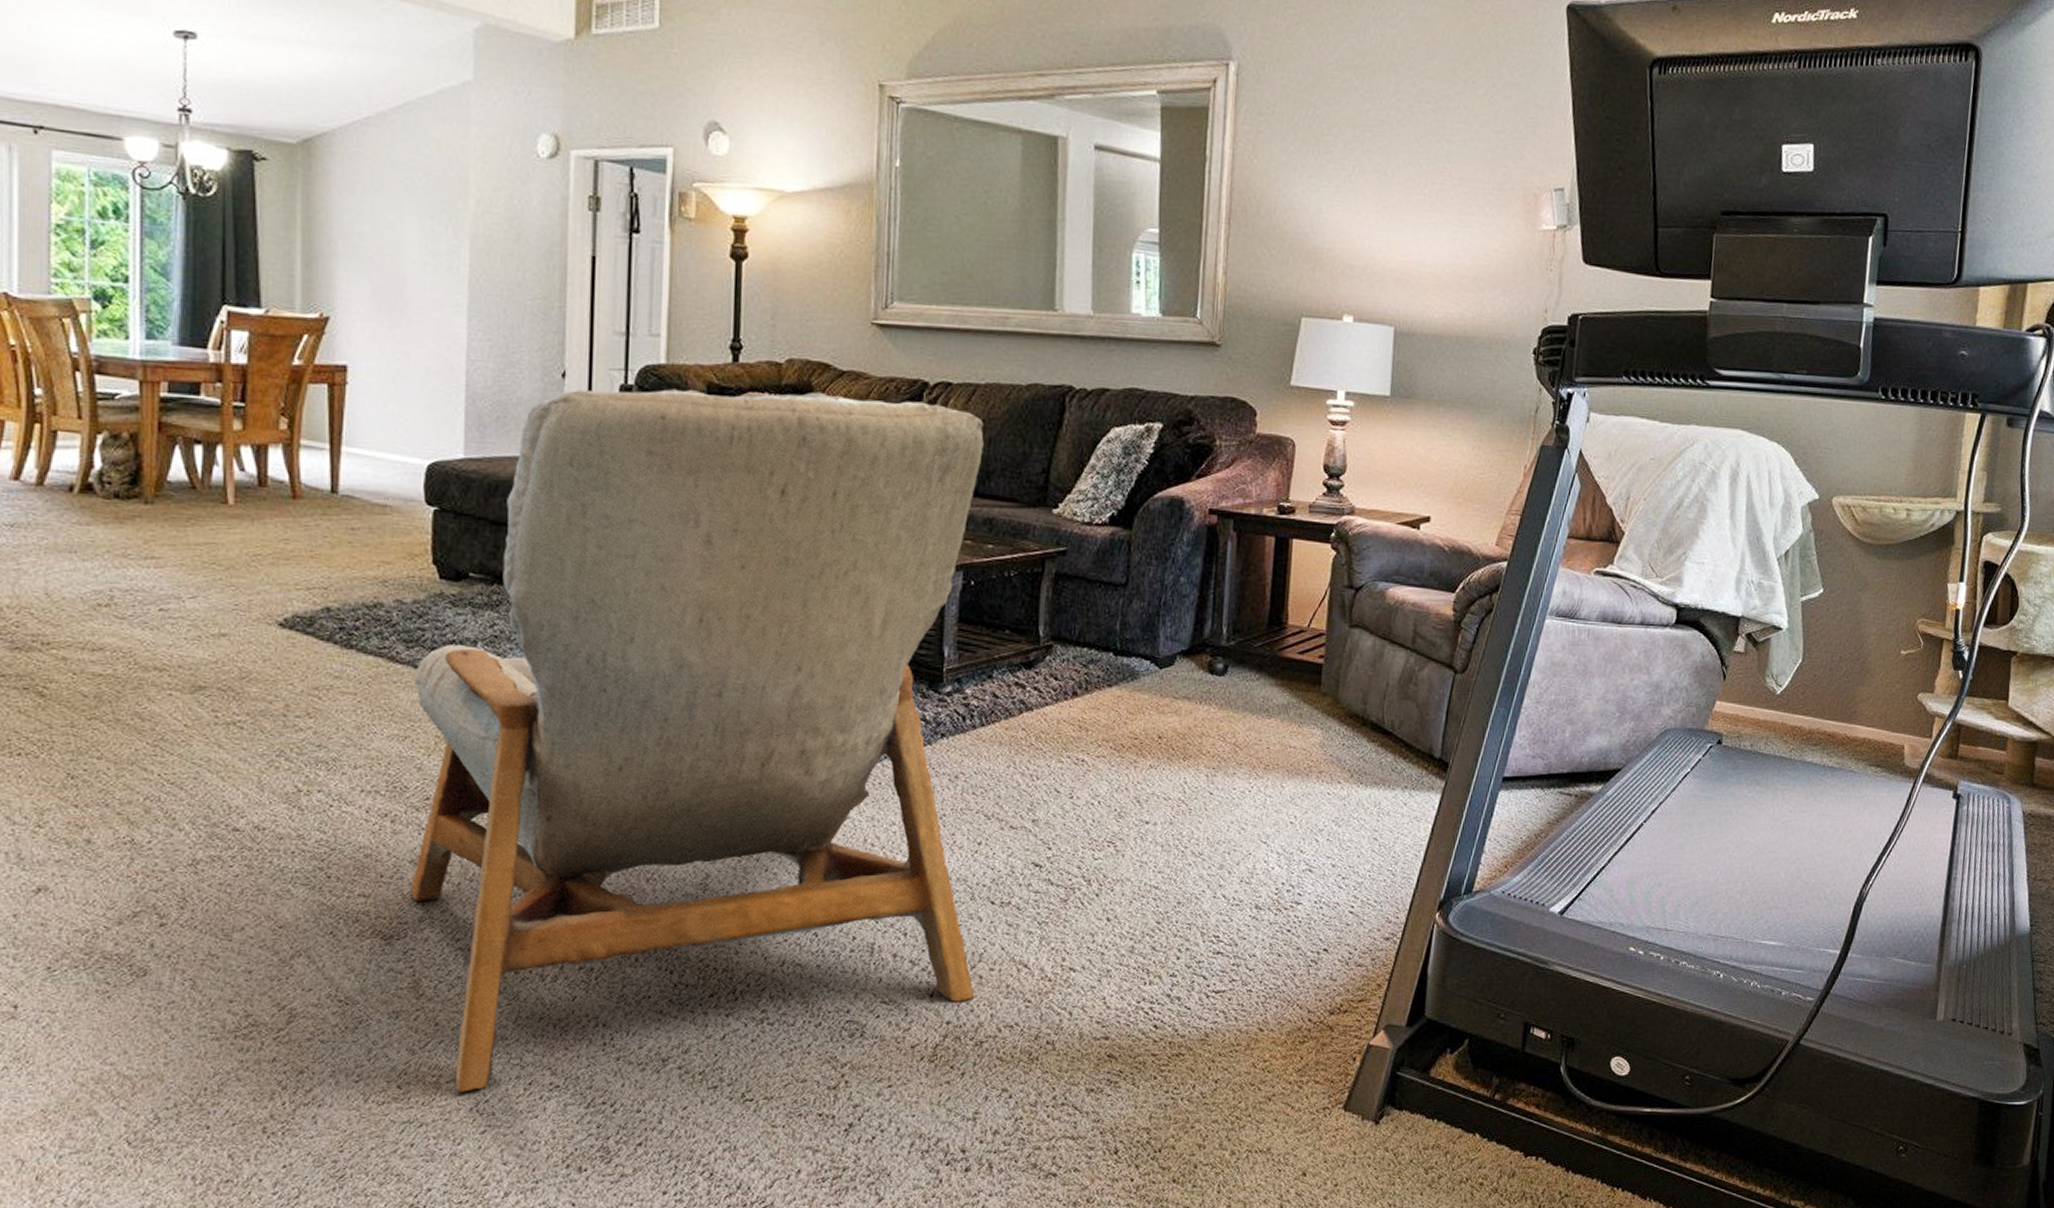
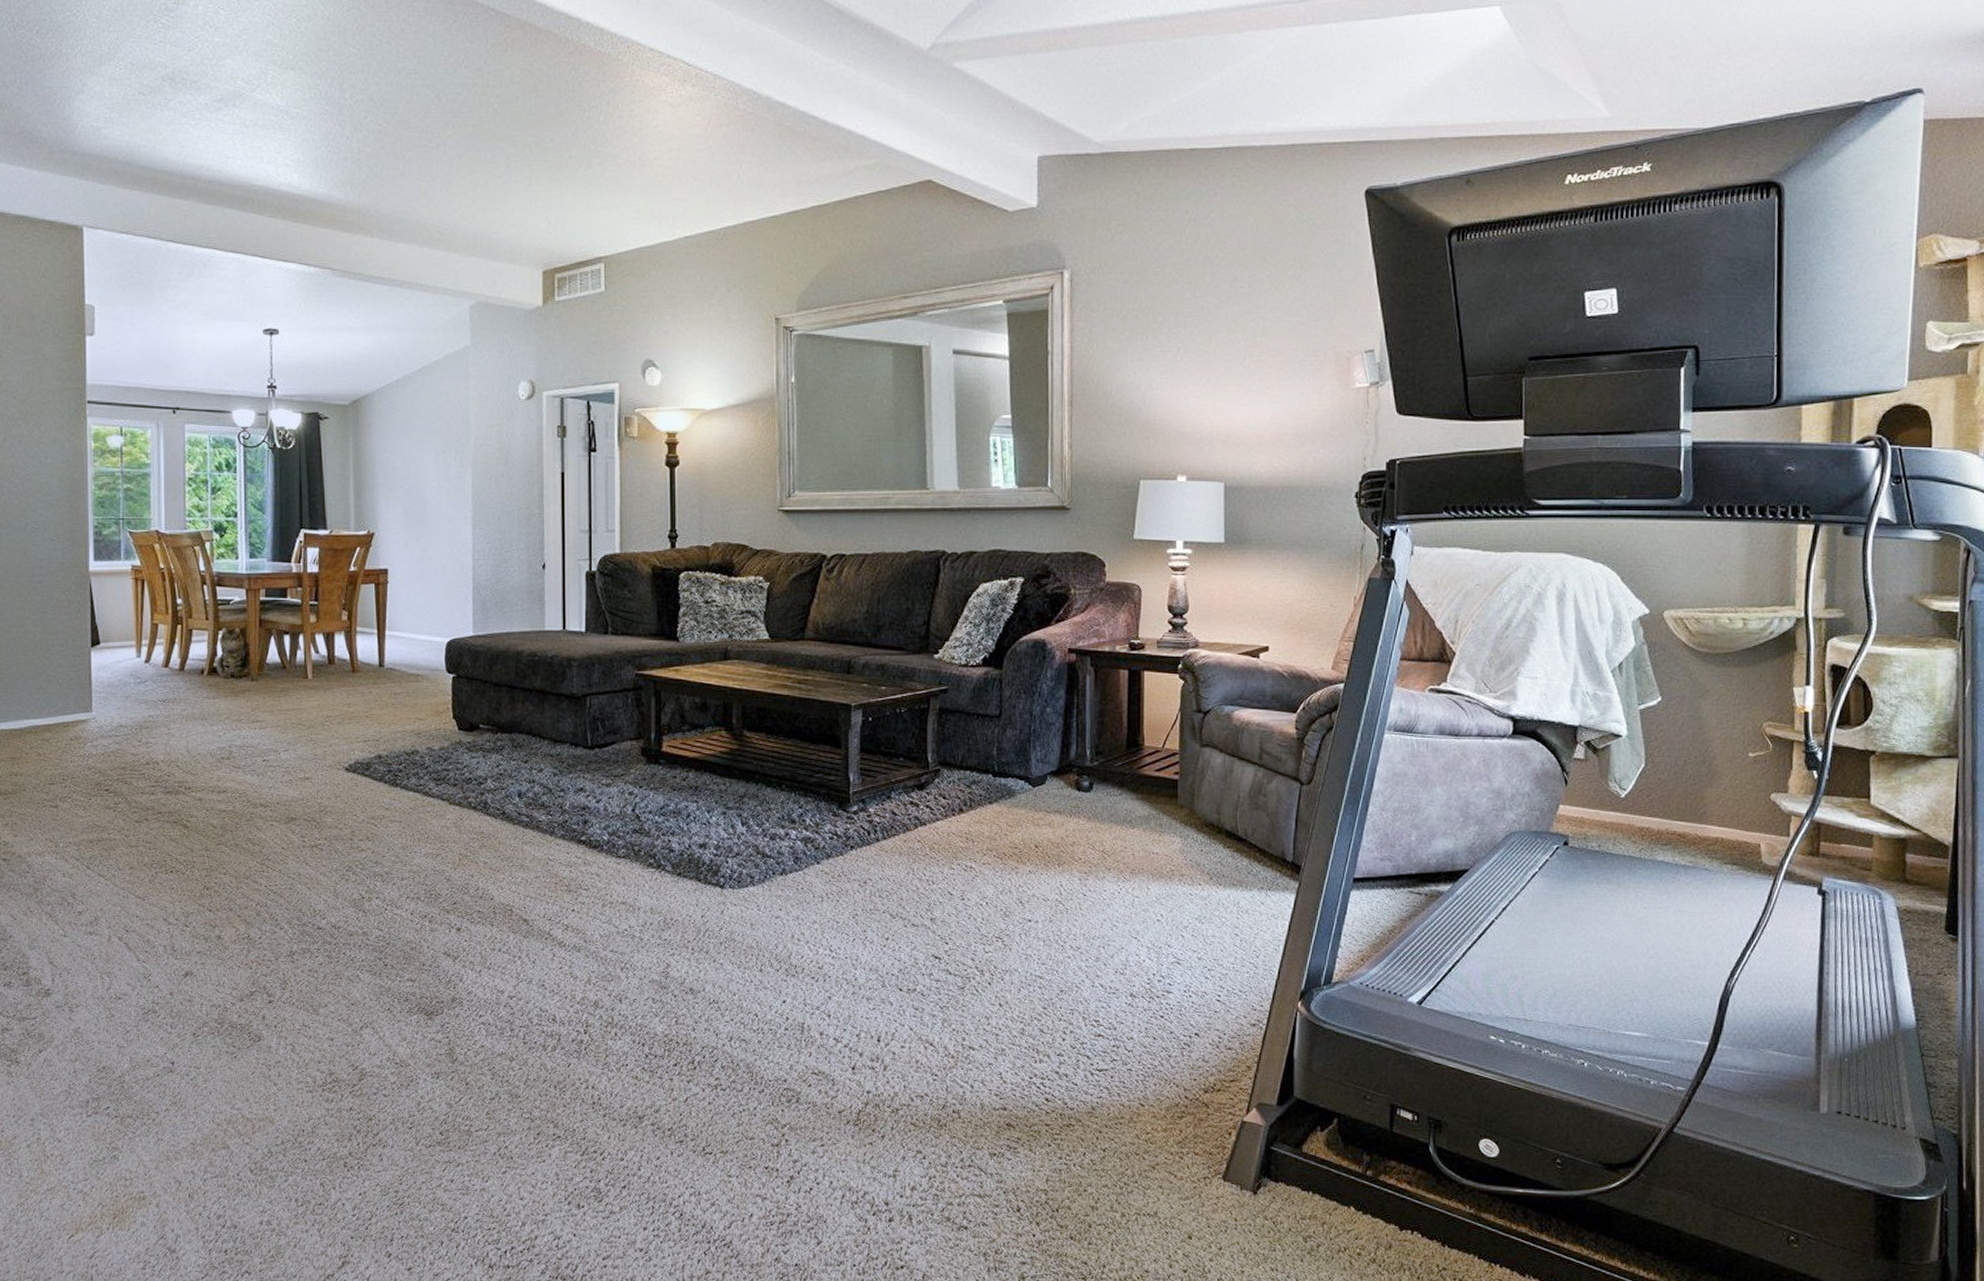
armchair: present [410,388,984,1092] -> none [443,568,890,1139]

